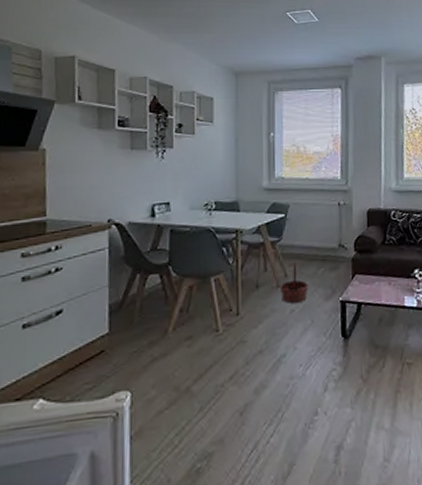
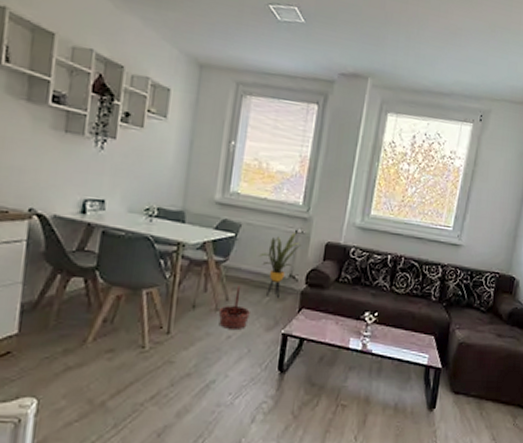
house plant: none [309,204,346,268] -> present [259,232,302,298]

